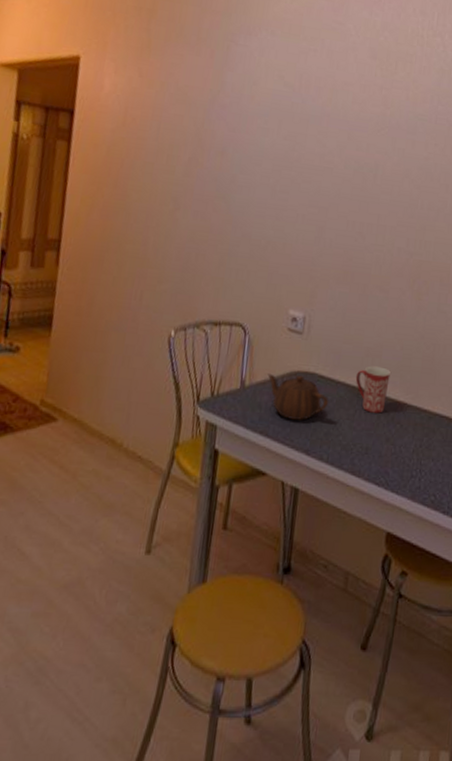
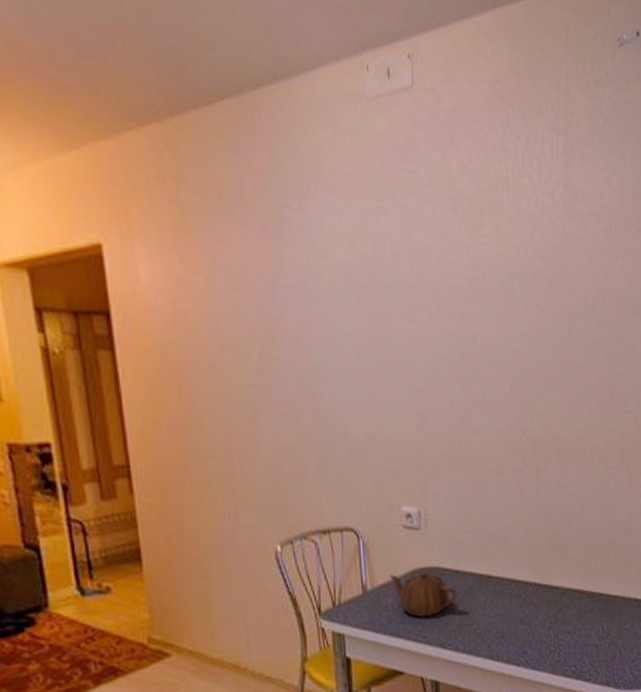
mug: present [355,366,391,413] -> none [481,551,517,598]

